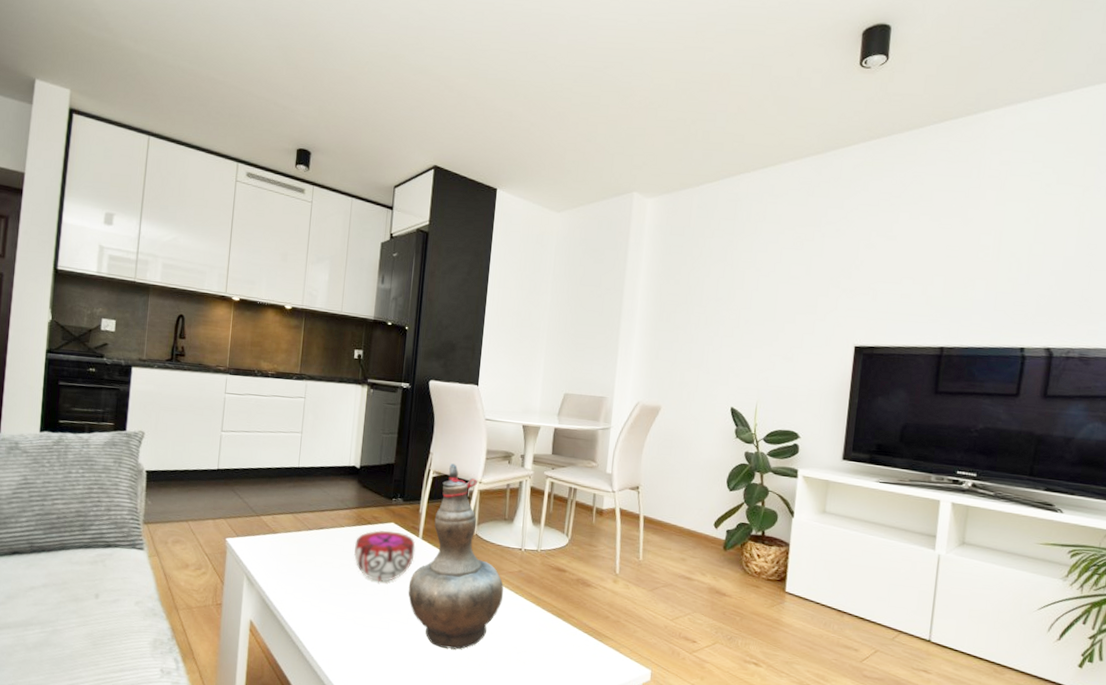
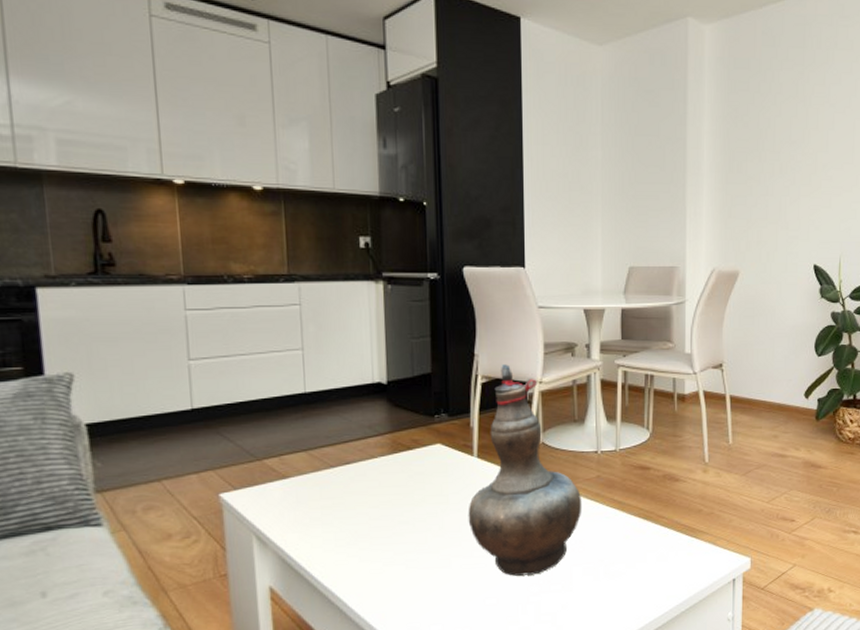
decorative bowl: present [354,530,416,582] -> none [393,453,471,515]

